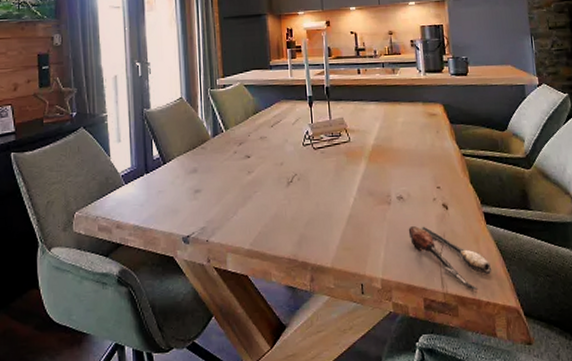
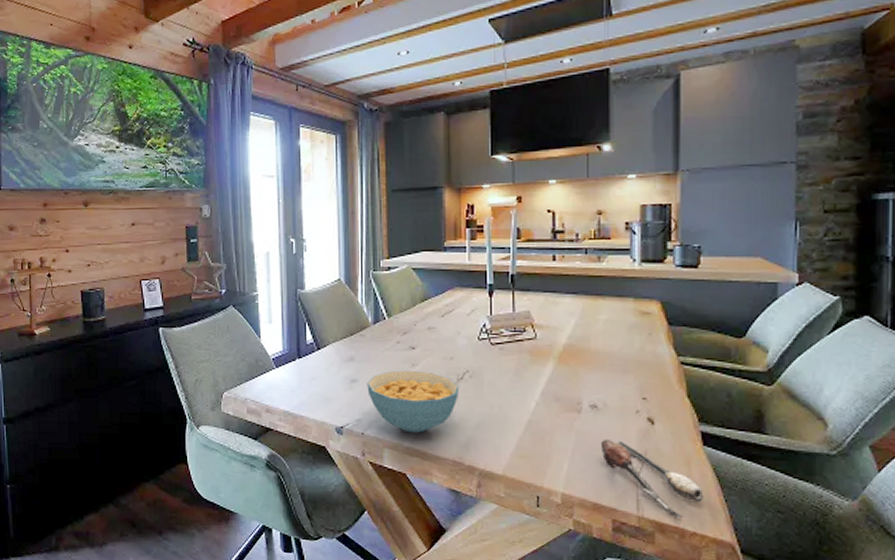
cereal bowl: none [209,177,290,236] -> present [367,370,460,433]

